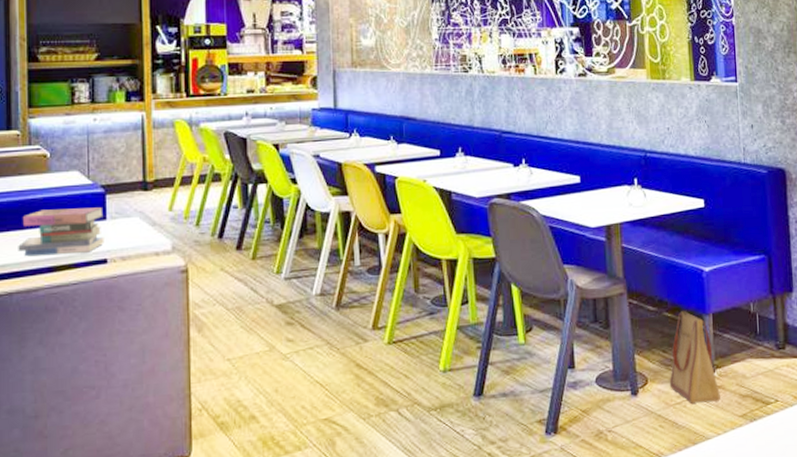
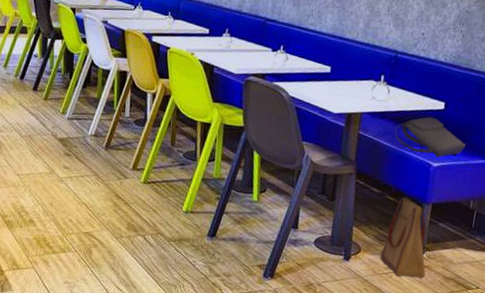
backpack: none [658,217,733,261] -> present [394,117,466,158]

